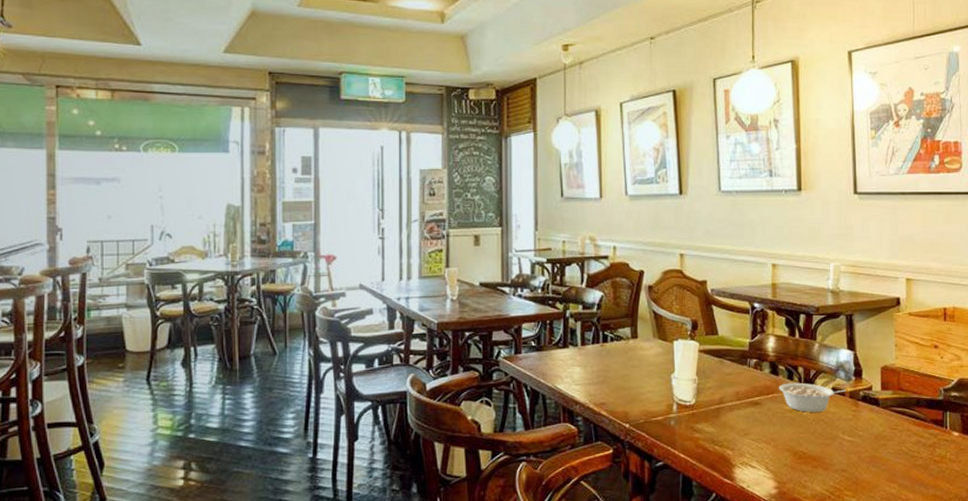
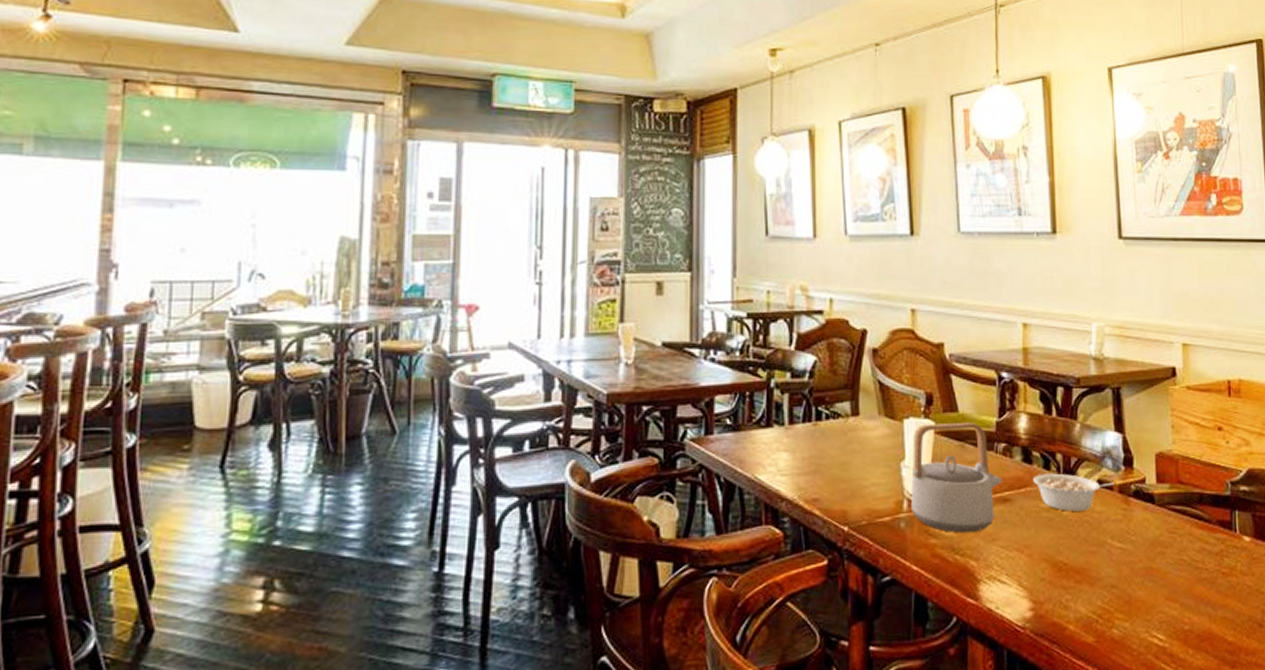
teapot: none [680,342,754,429] -> present [911,421,1002,533]

